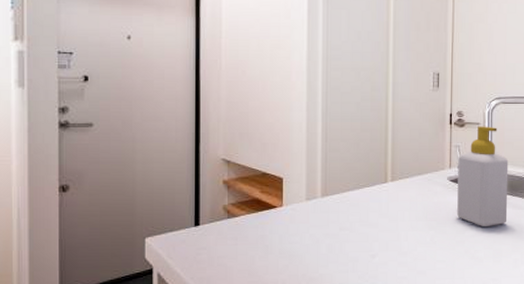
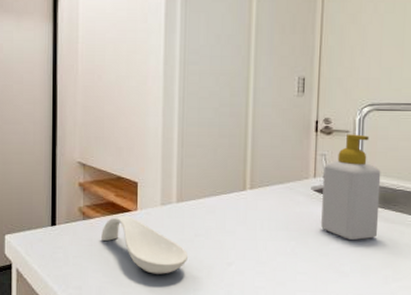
spoon rest: none [247,212,333,271] -> present [101,215,188,274]

